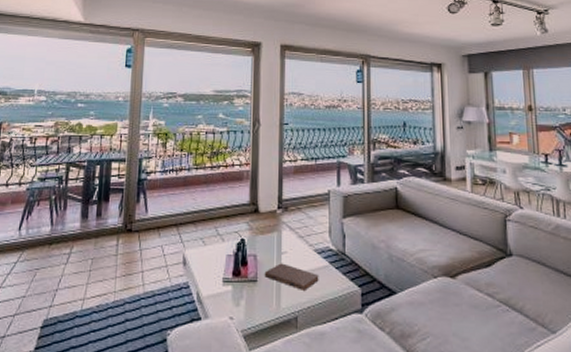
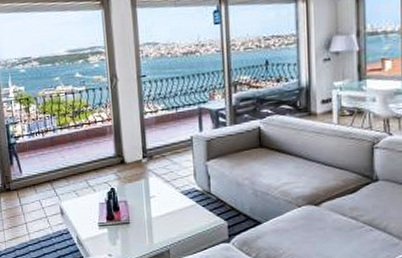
book: present [264,263,319,292] -> none [136,206,187,229]

